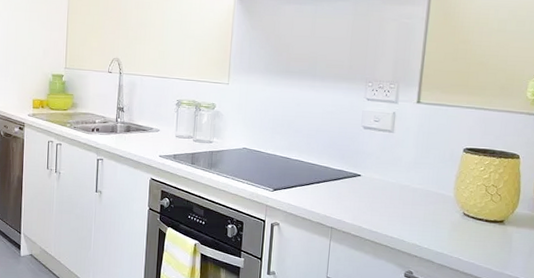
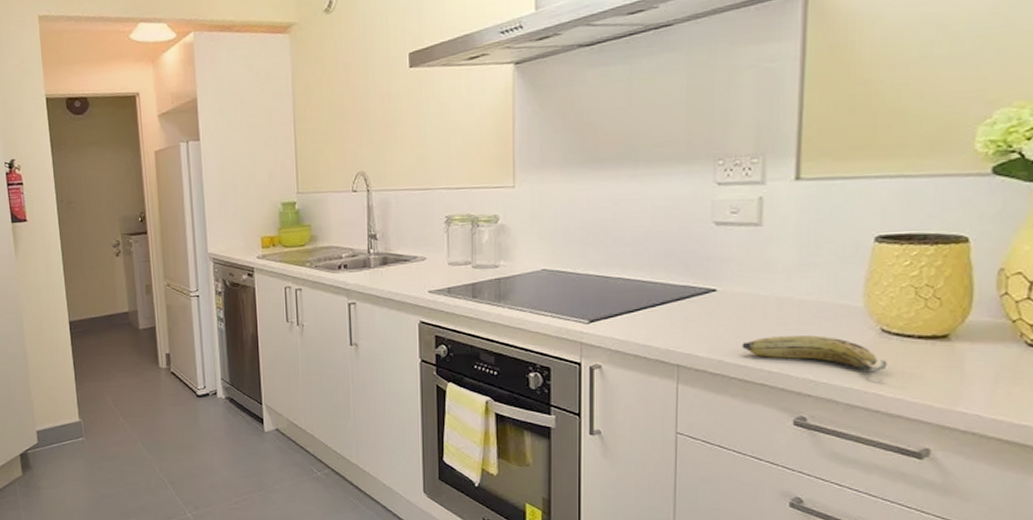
fruit: none [375,212,466,243] -> present [742,335,888,373]

